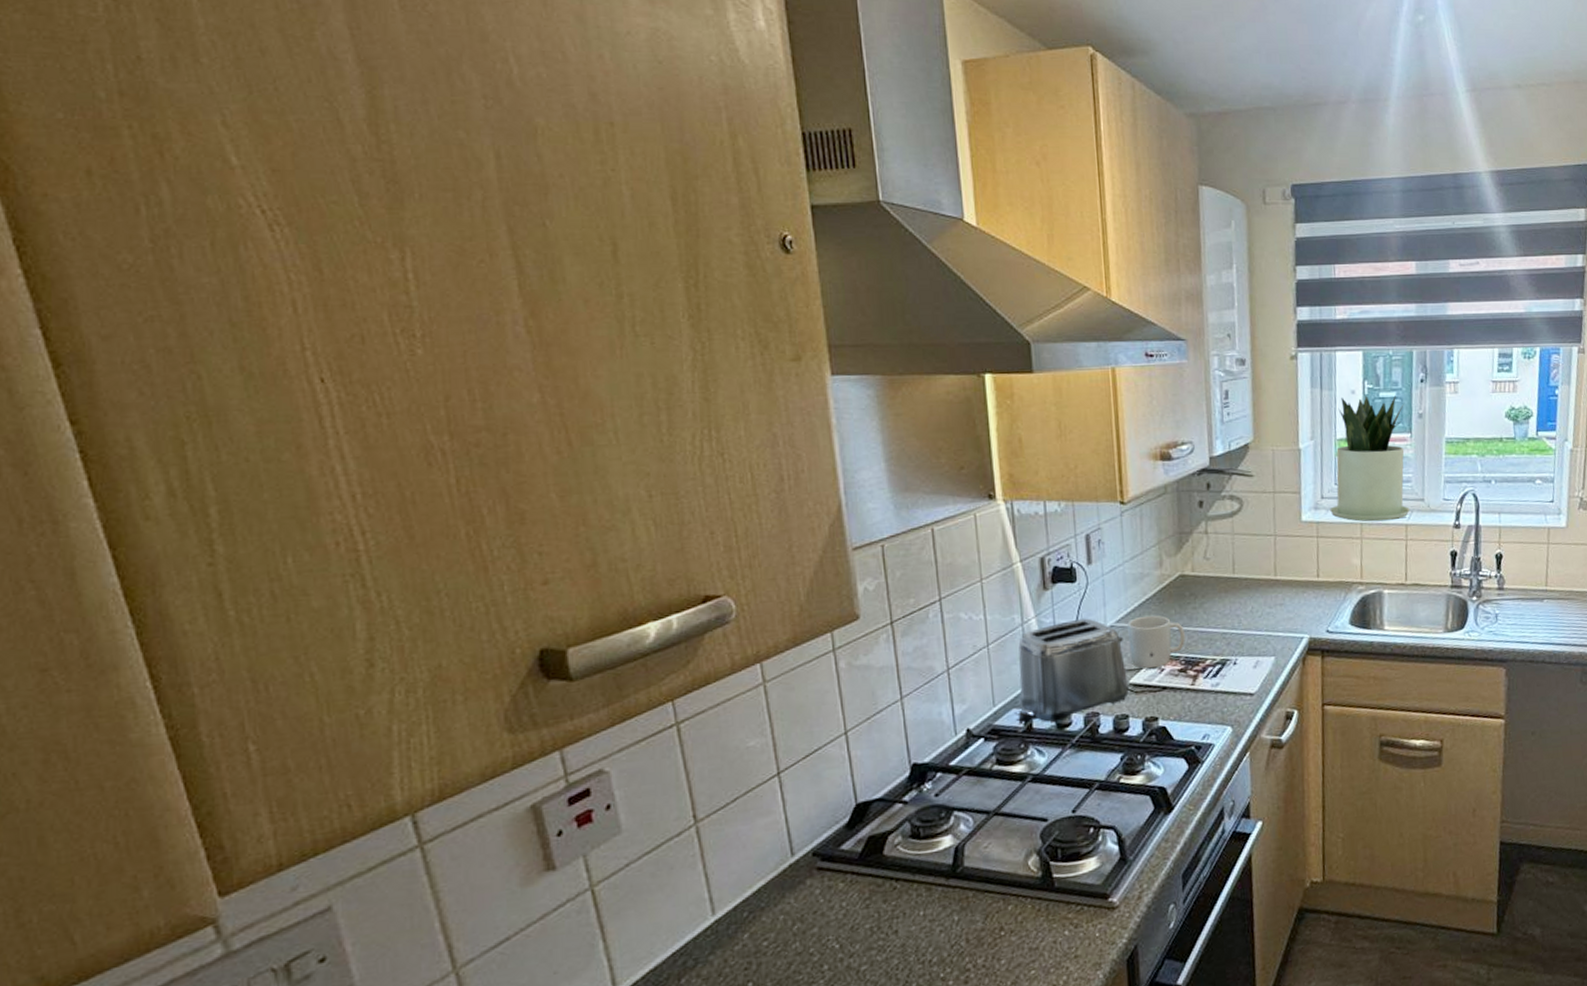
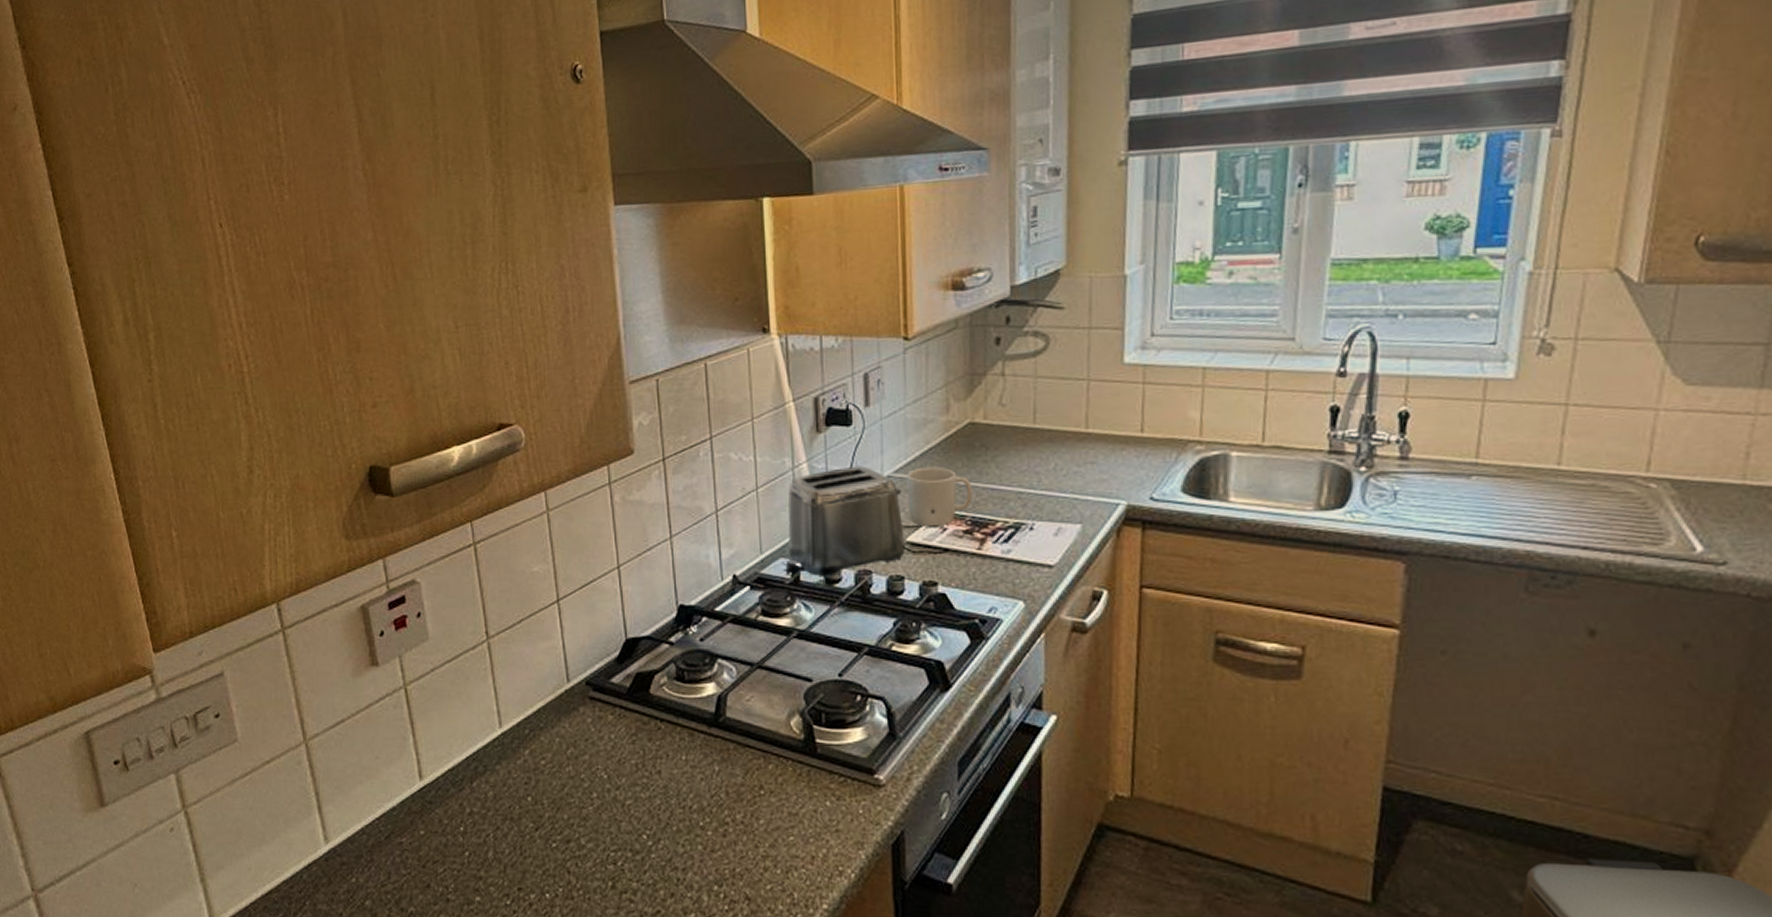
planter: present [1330,395,1411,522] -> none [1162,205,1275,367]

